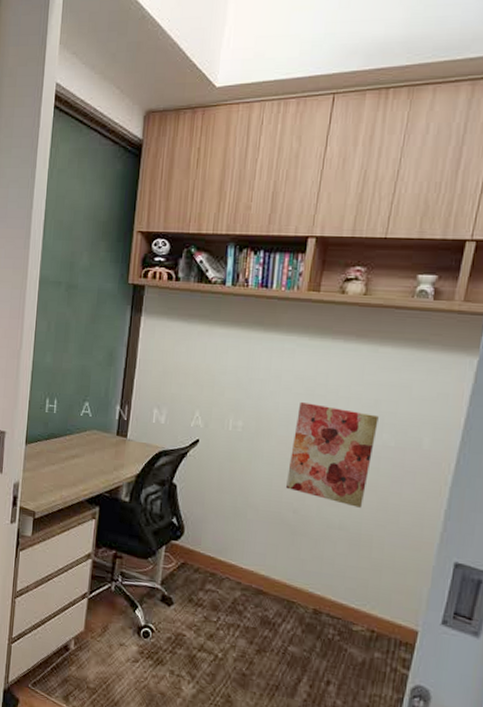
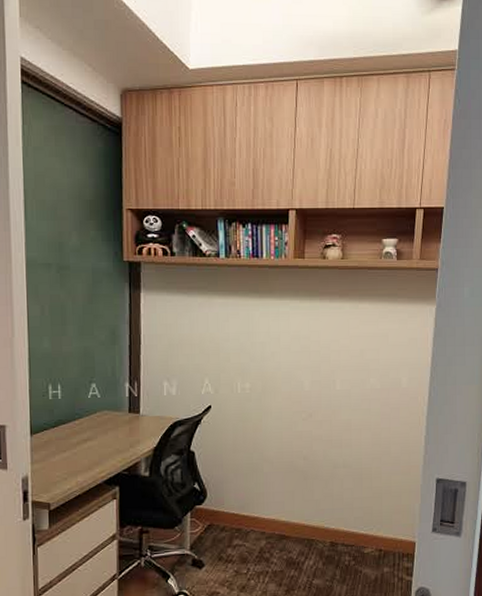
wall art: present [285,401,379,508] -> none [294,358,365,446]

